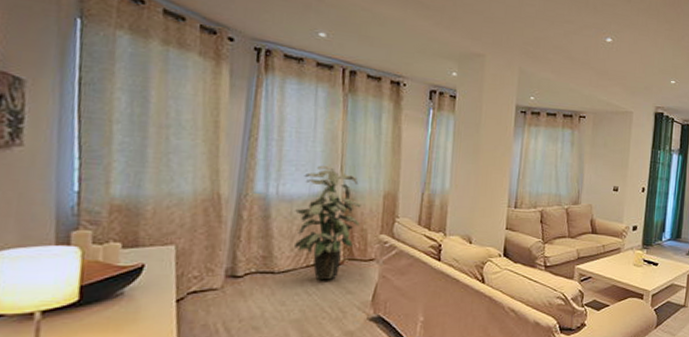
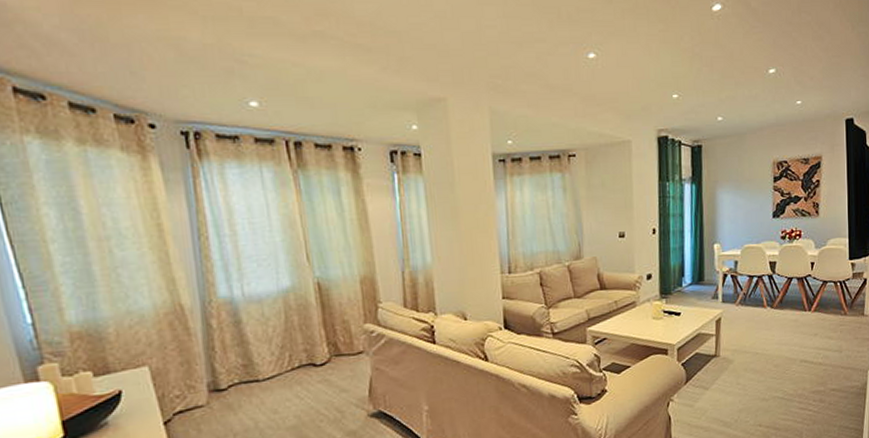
indoor plant: present [293,165,361,281] -> none [267,255,340,383]

